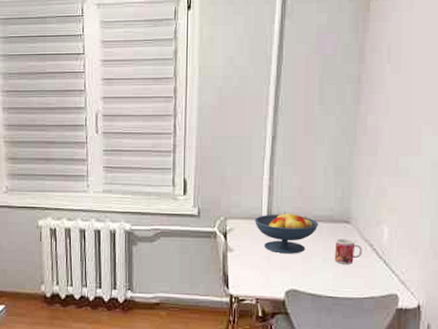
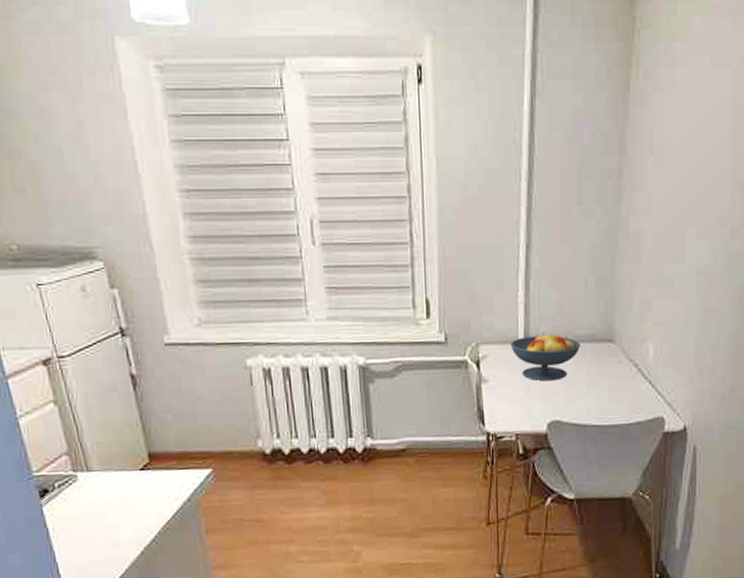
mug: present [334,239,362,264] -> none [598,360,627,388]

